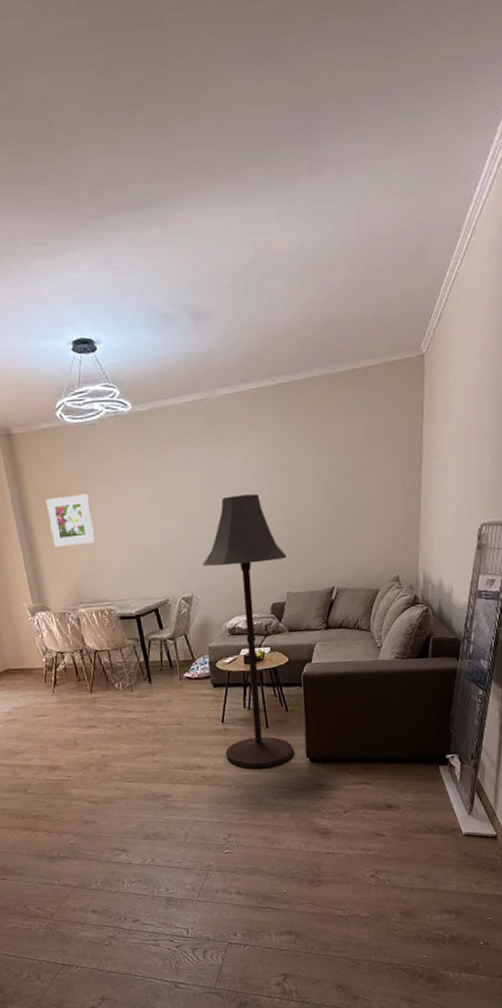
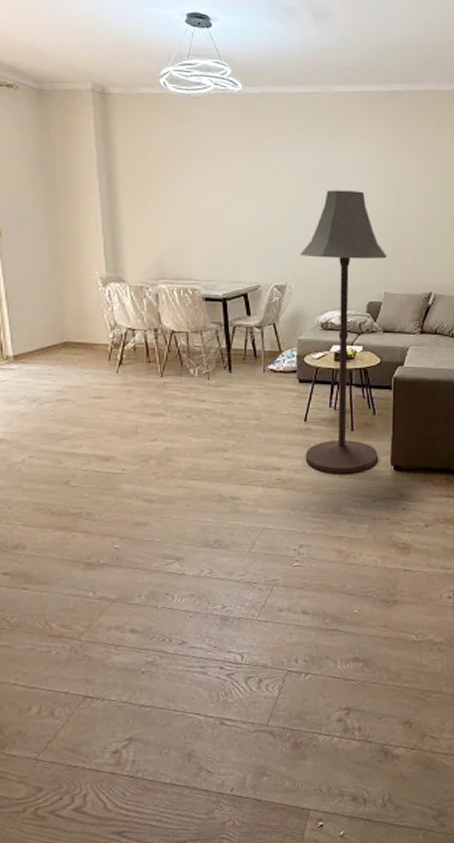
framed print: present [46,493,95,547] -> none [136,164,186,217]

